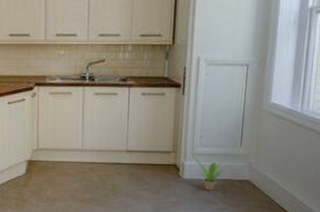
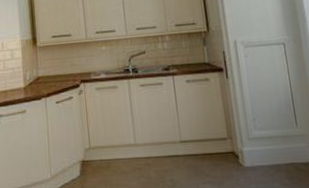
potted plant: present [192,155,226,191] -> none [249,140,287,178]

